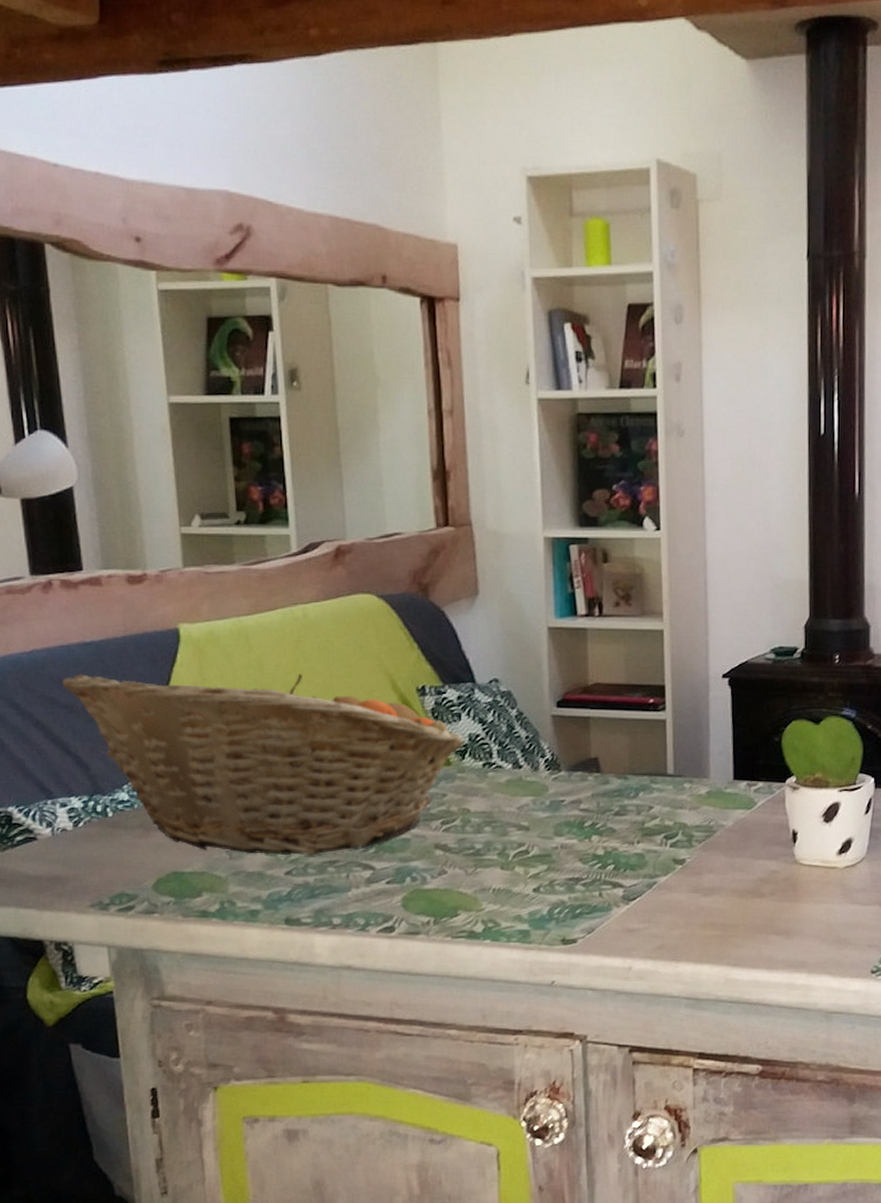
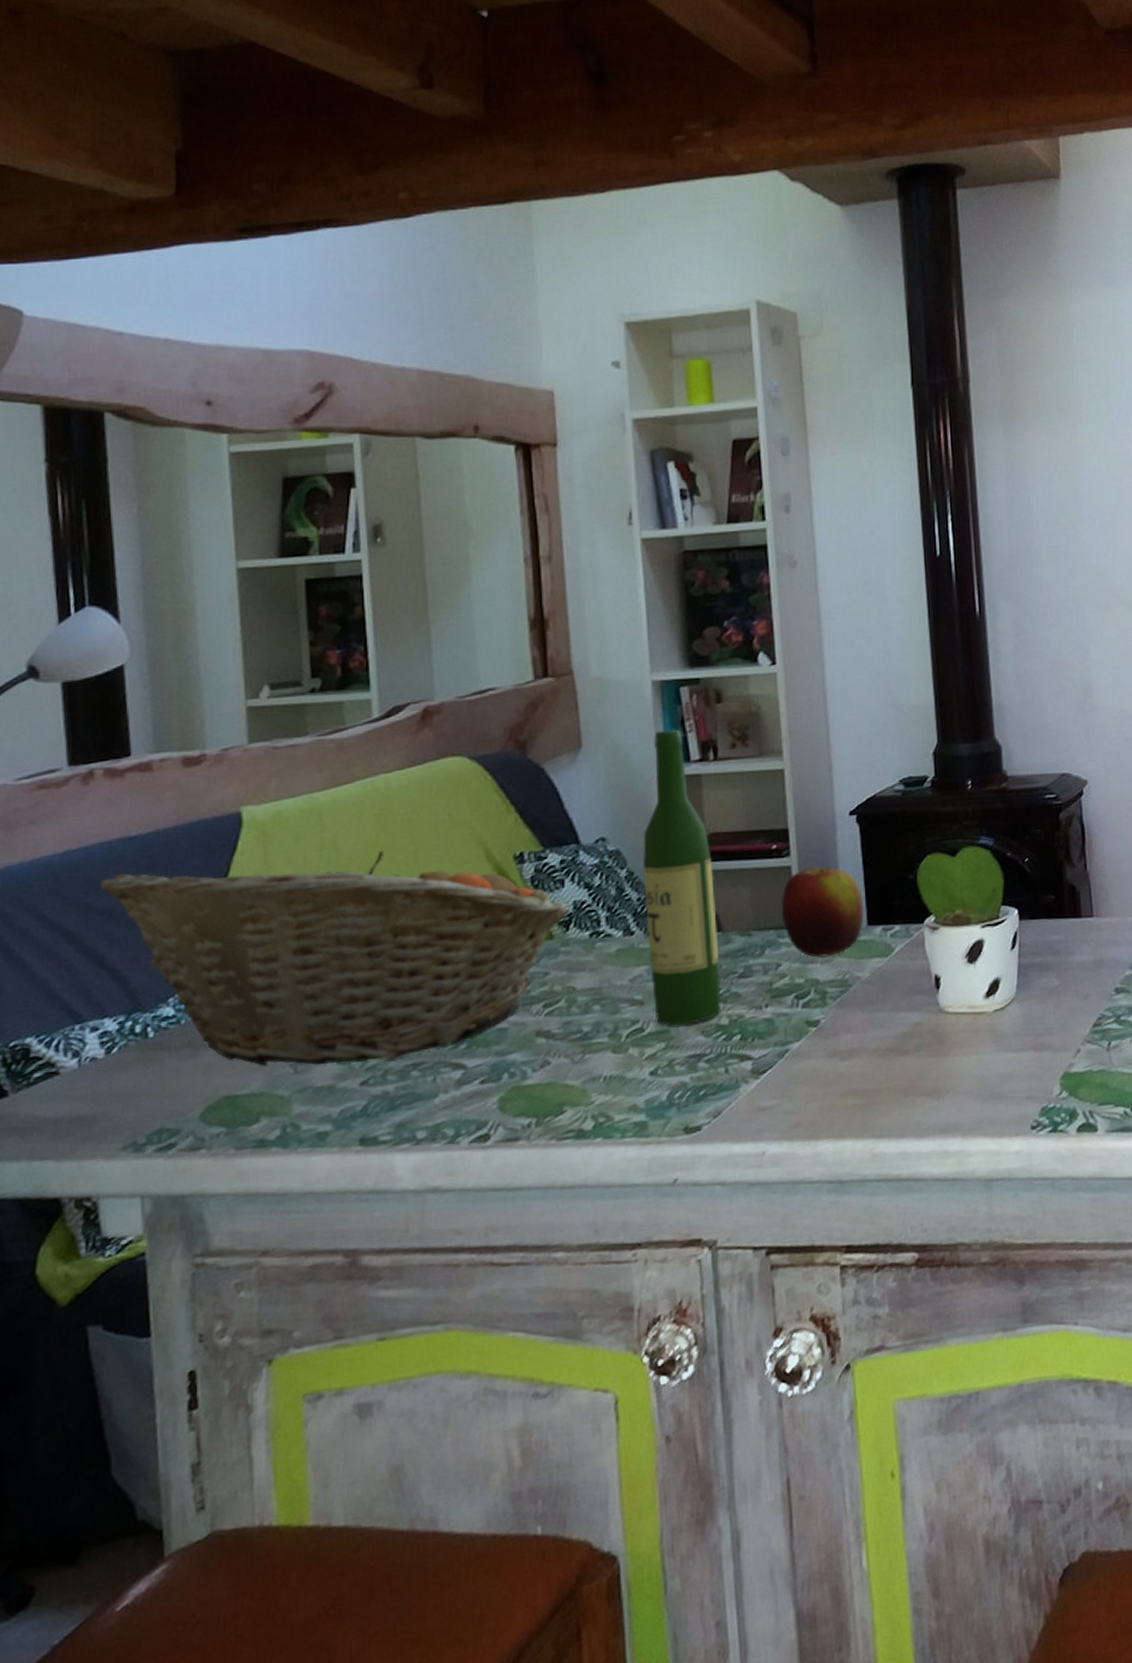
wine bottle: none [531,584,598,852] -> present [642,729,721,1026]
apple: none [655,723,732,804] -> present [781,867,865,958]

